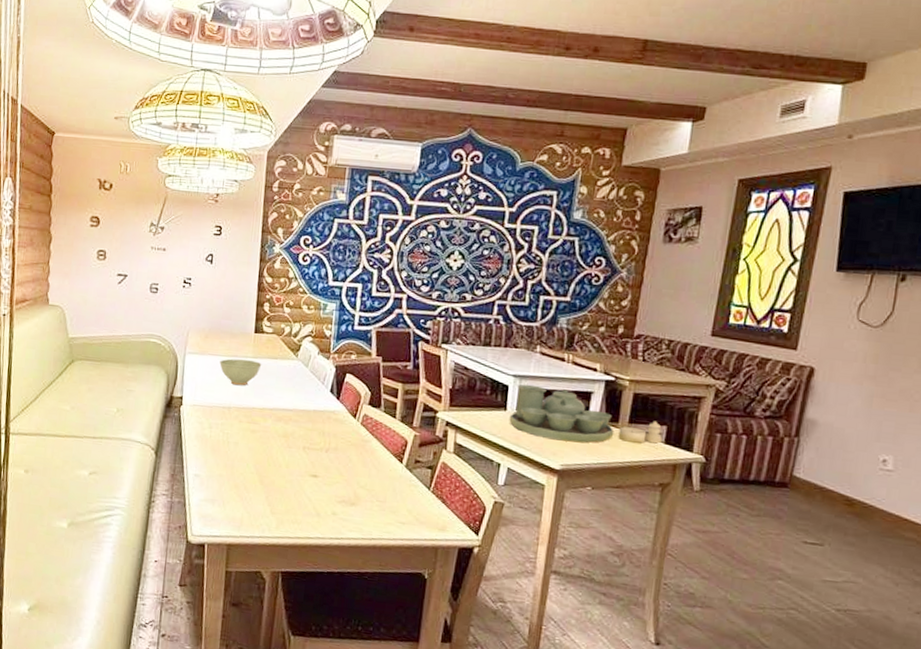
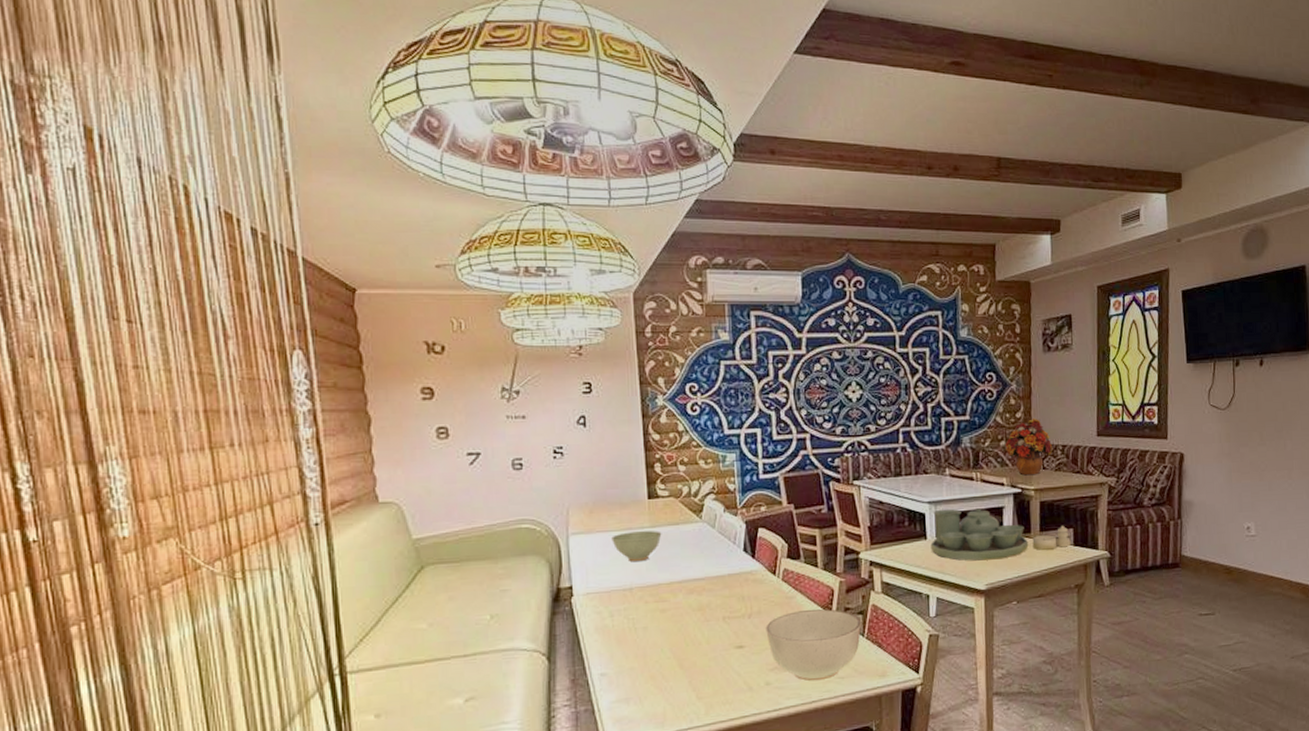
bowl: none [339,454,429,521] -> present [765,609,861,681]
flower arrangement: none [604,308,658,366] -> present [1005,417,1053,476]

